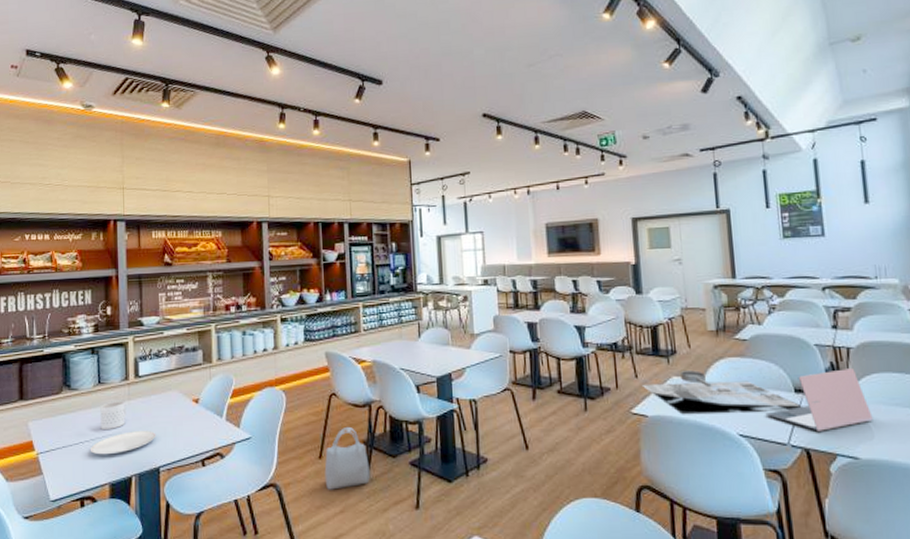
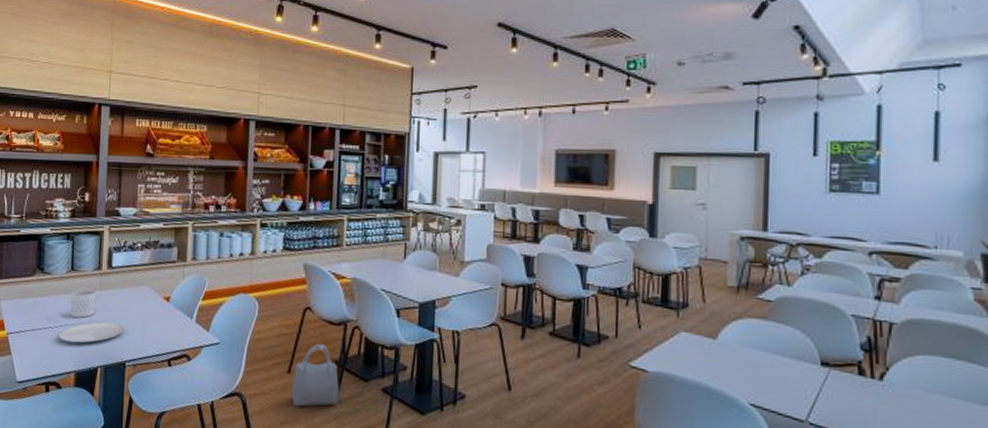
newspaper: present [641,370,804,415] -> none [644,327,829,386]
laptop: present [765,368,873,431] -> none [783,345,910,412]

